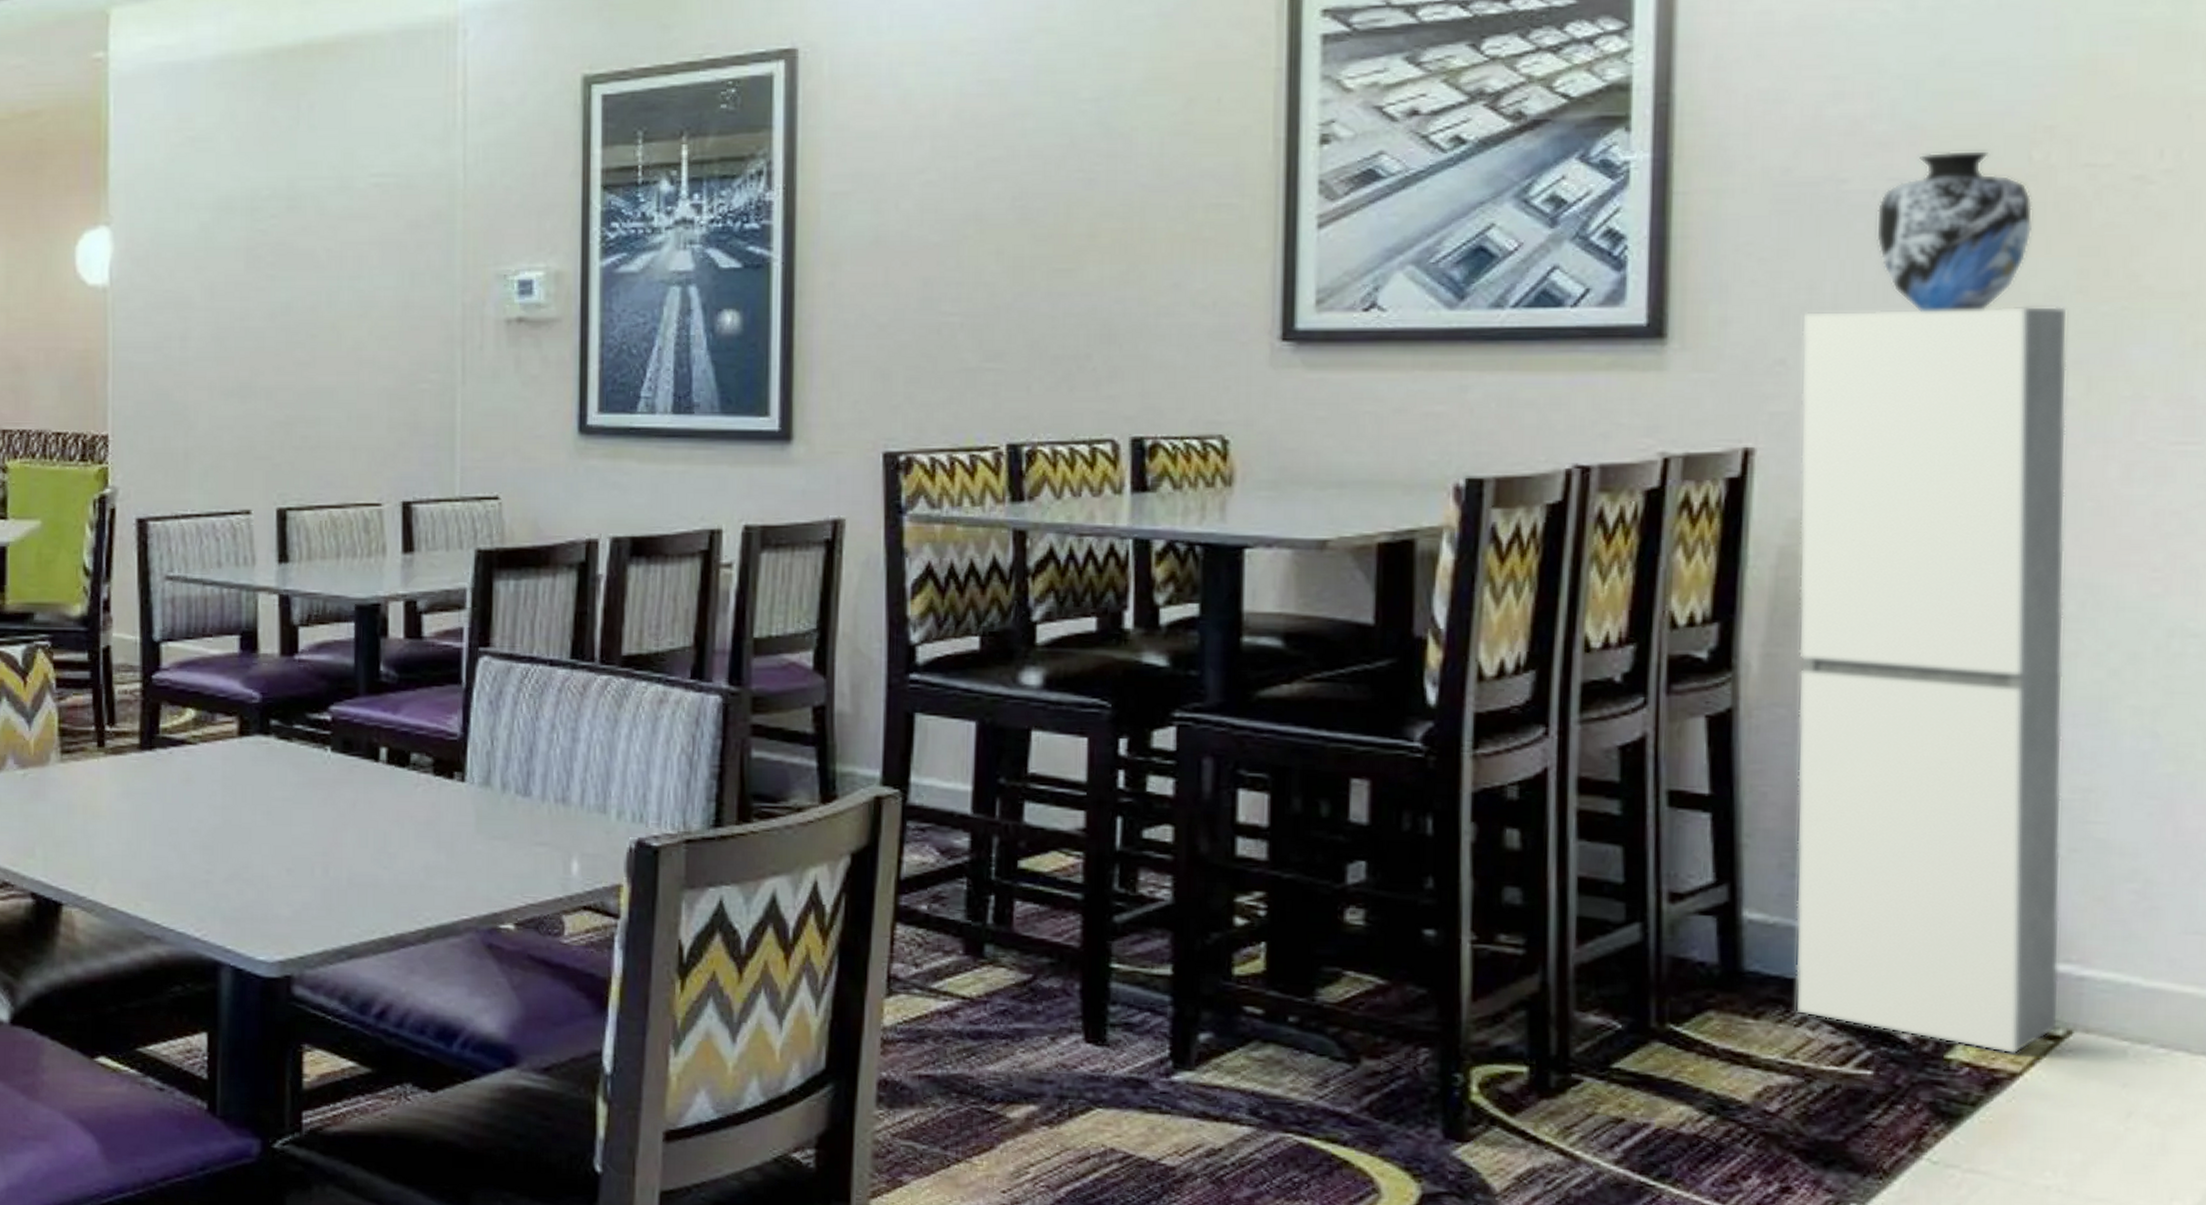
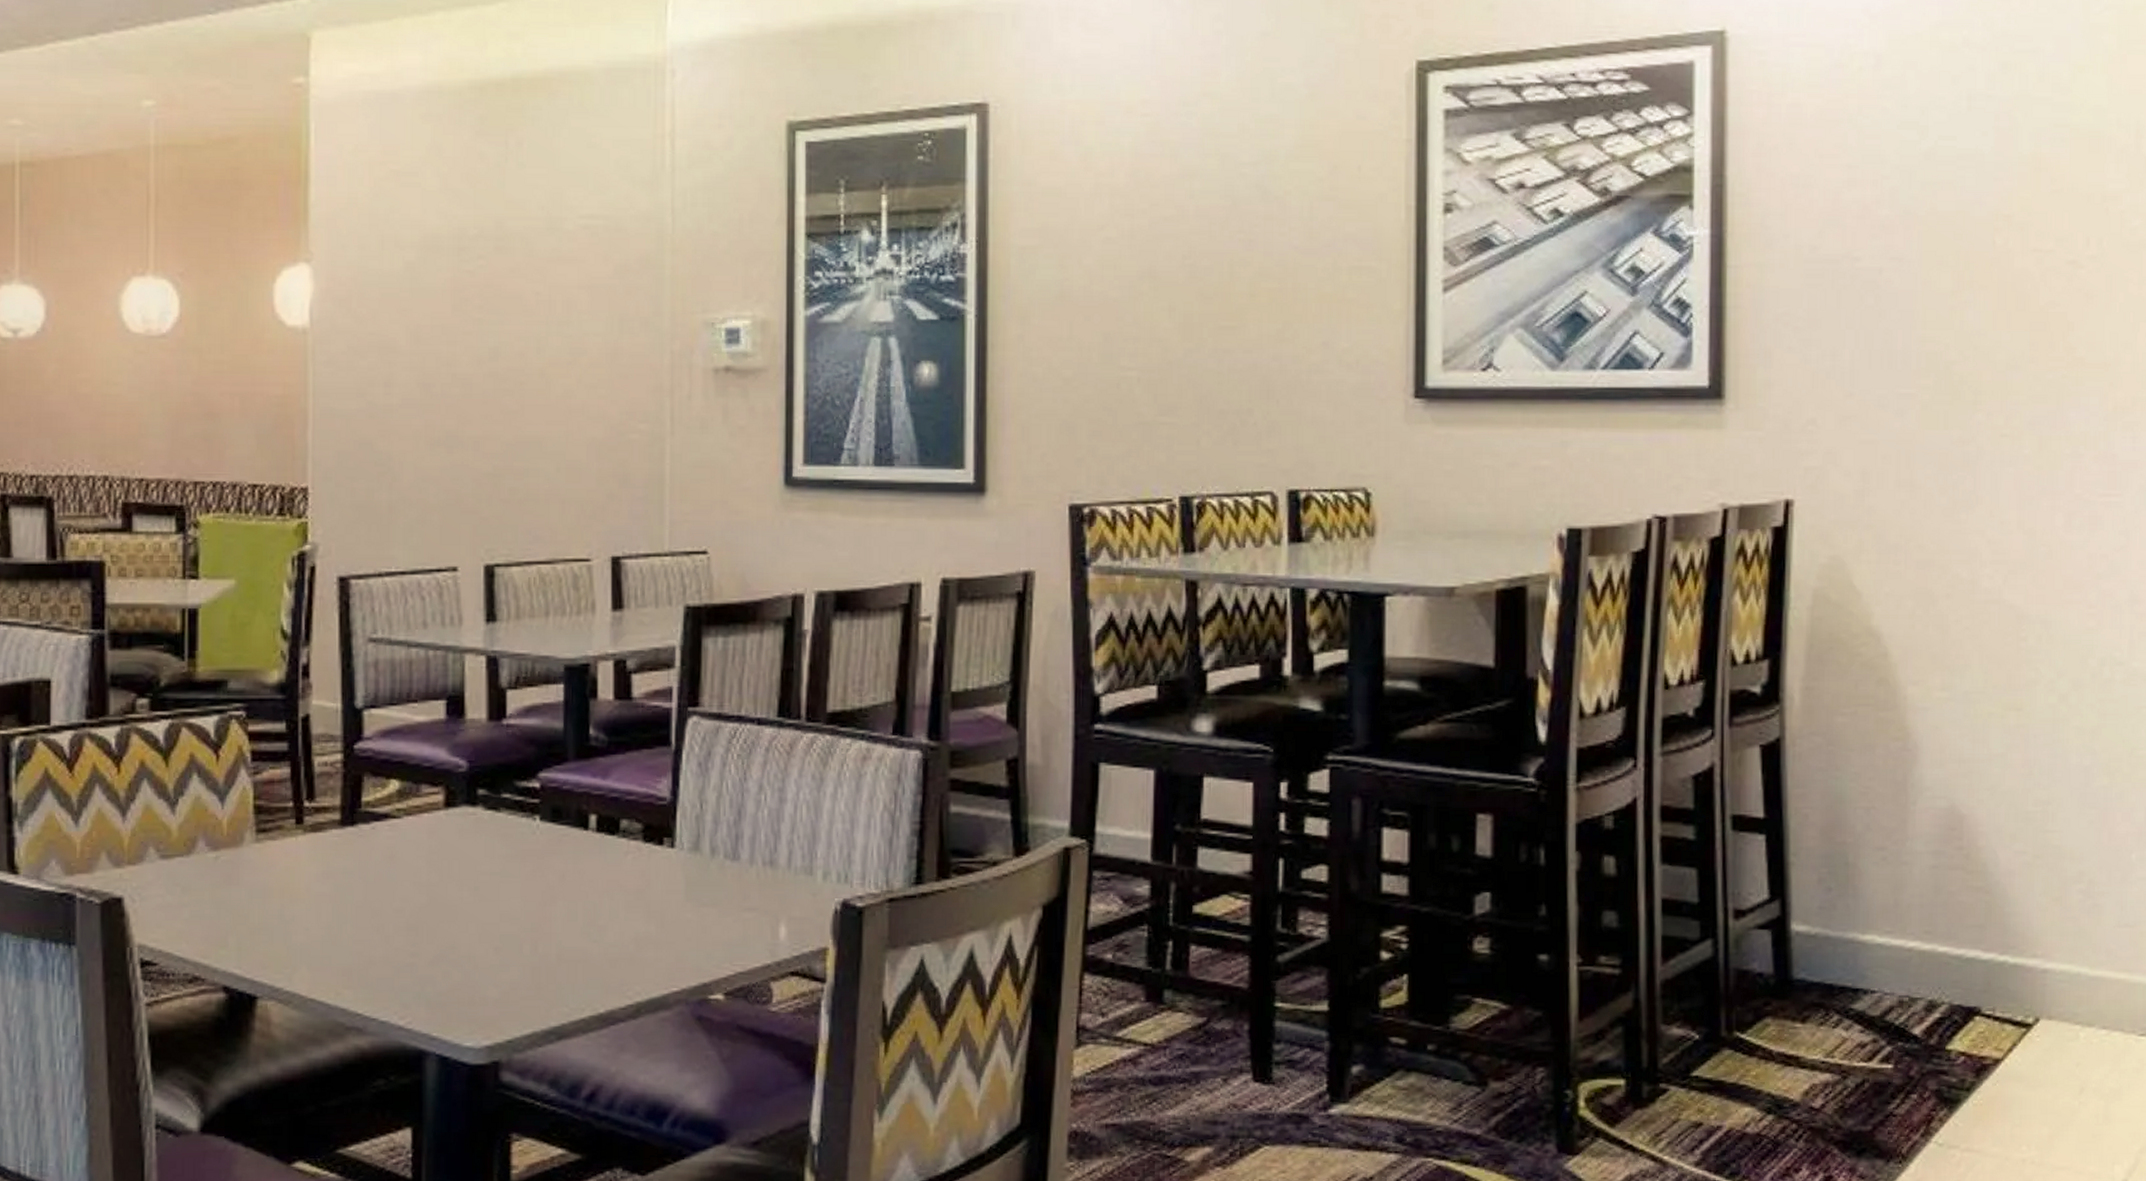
cabinet: present [1795,305,2068,1054] -> none [1827,373,2029,1042]
vase: present [1876,150,2033,312] -> none [1882,234,1997,378]

